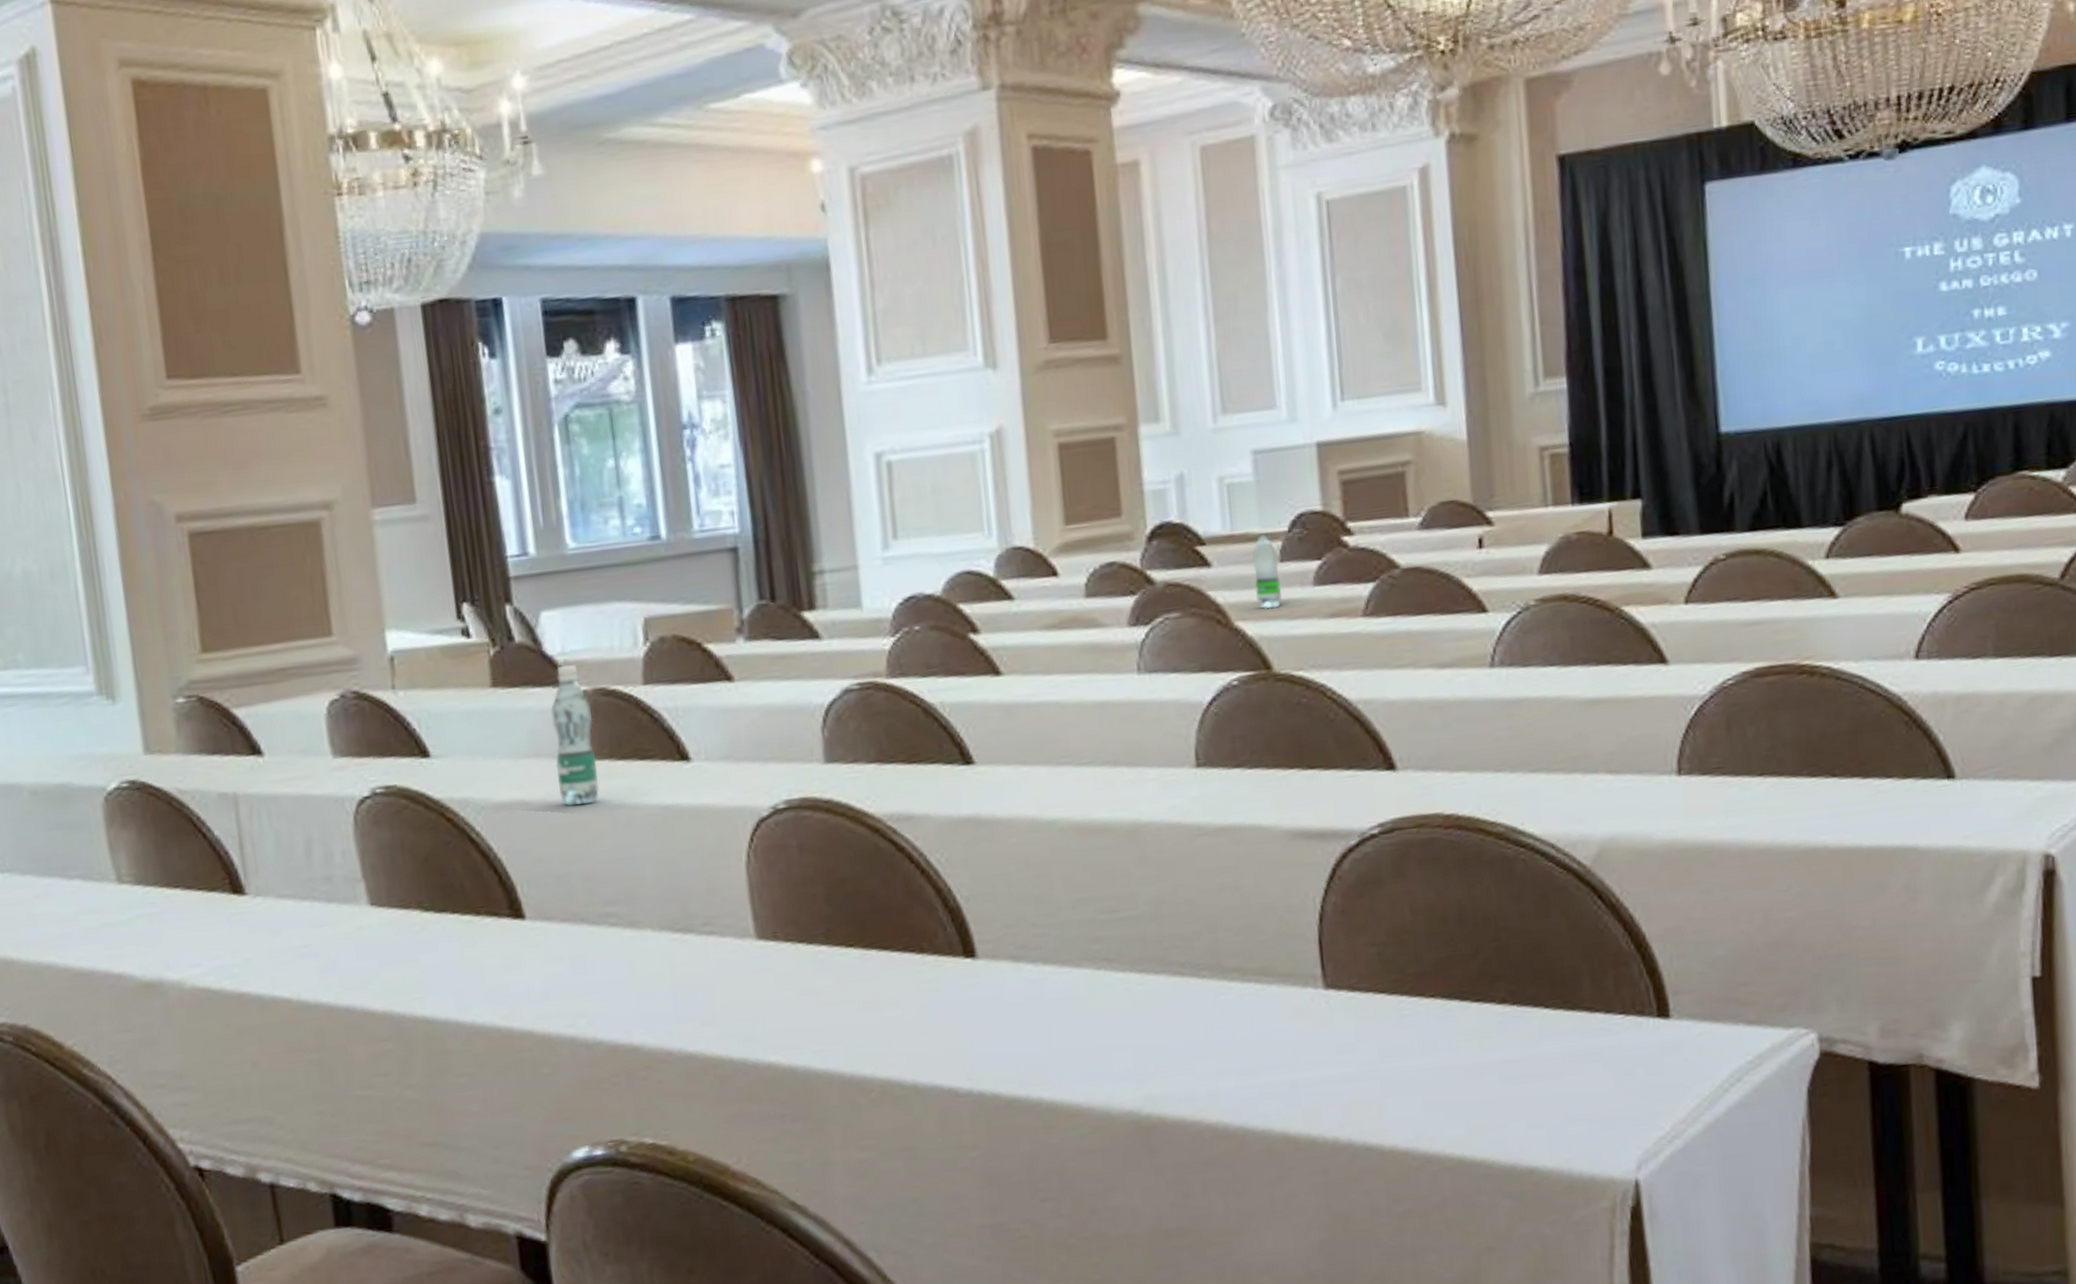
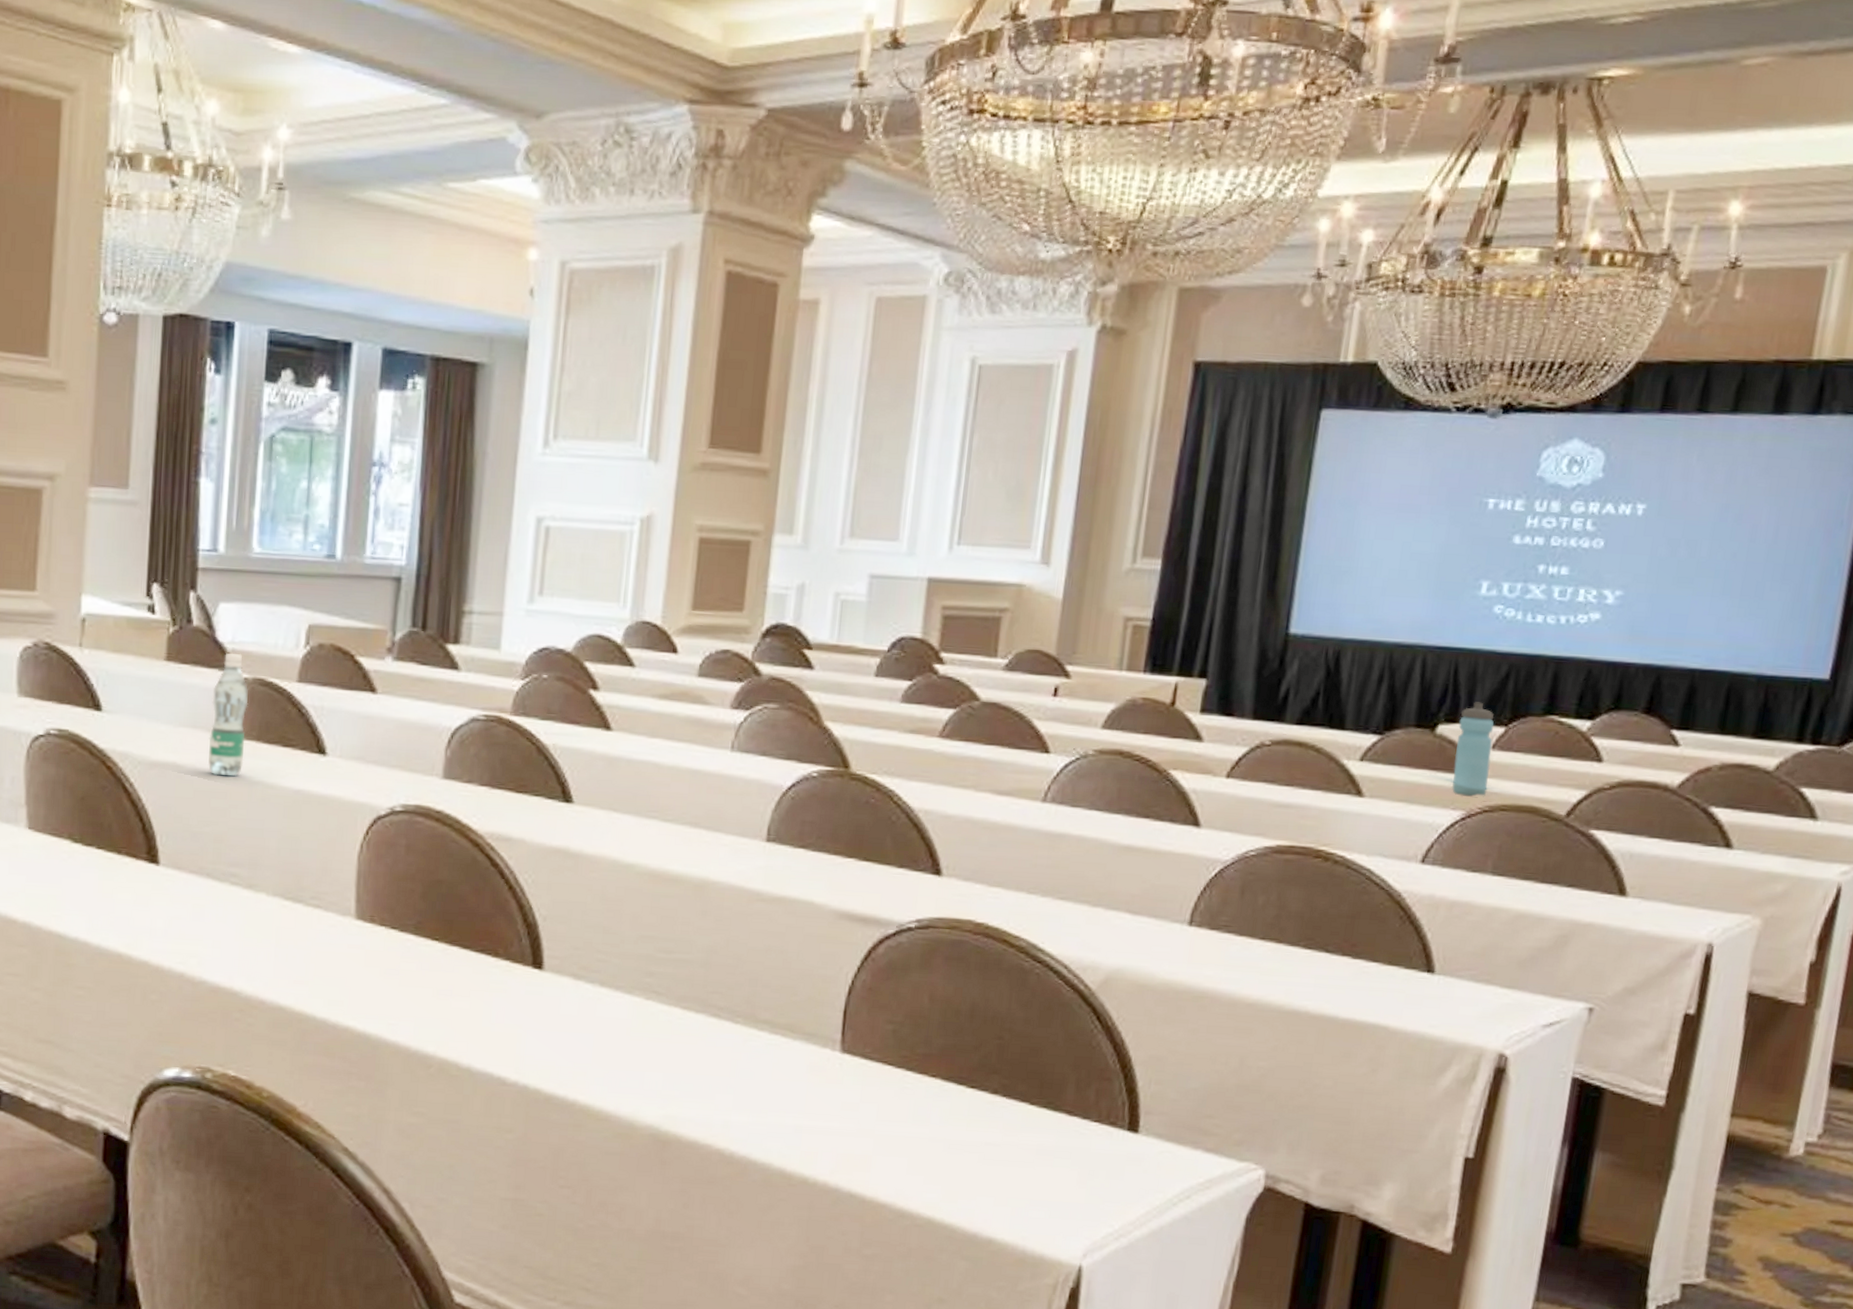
bottle: present [1252,532,1282,609] -> none [848,647,874,716]
water bottle: none [1924,470,1970,578] -> present [1451,702,1494,798]

